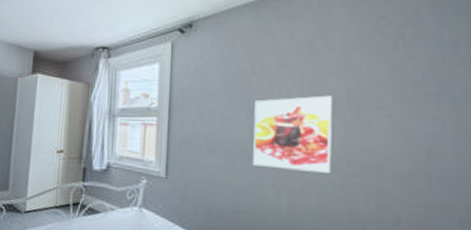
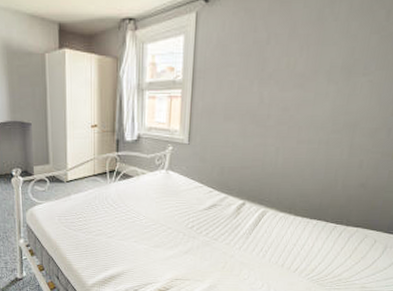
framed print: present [252,95,332,173] -> none [259,64,330,132]

